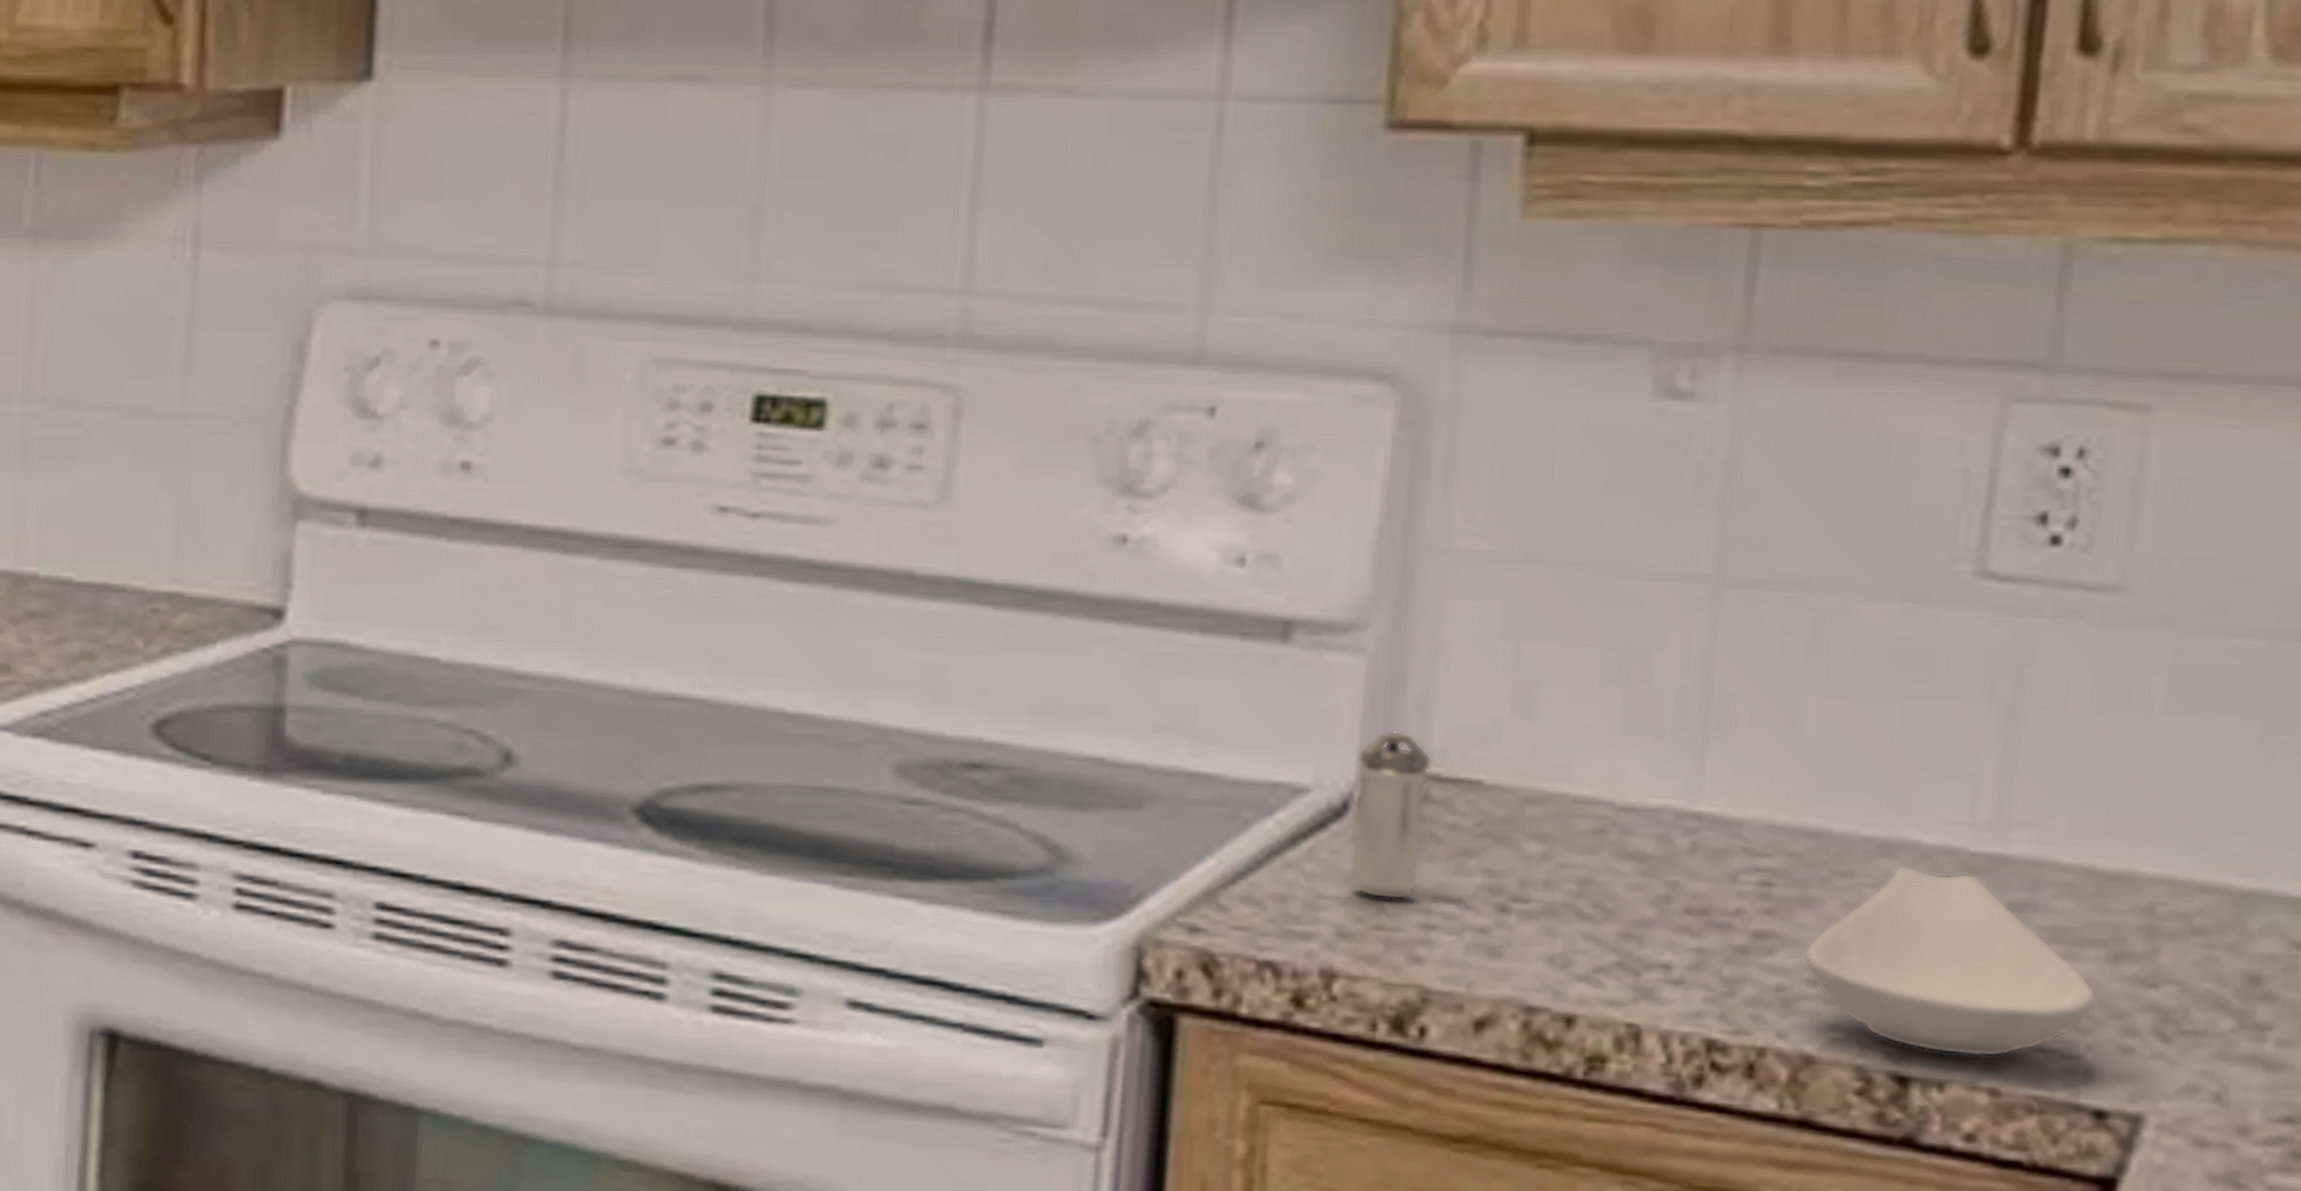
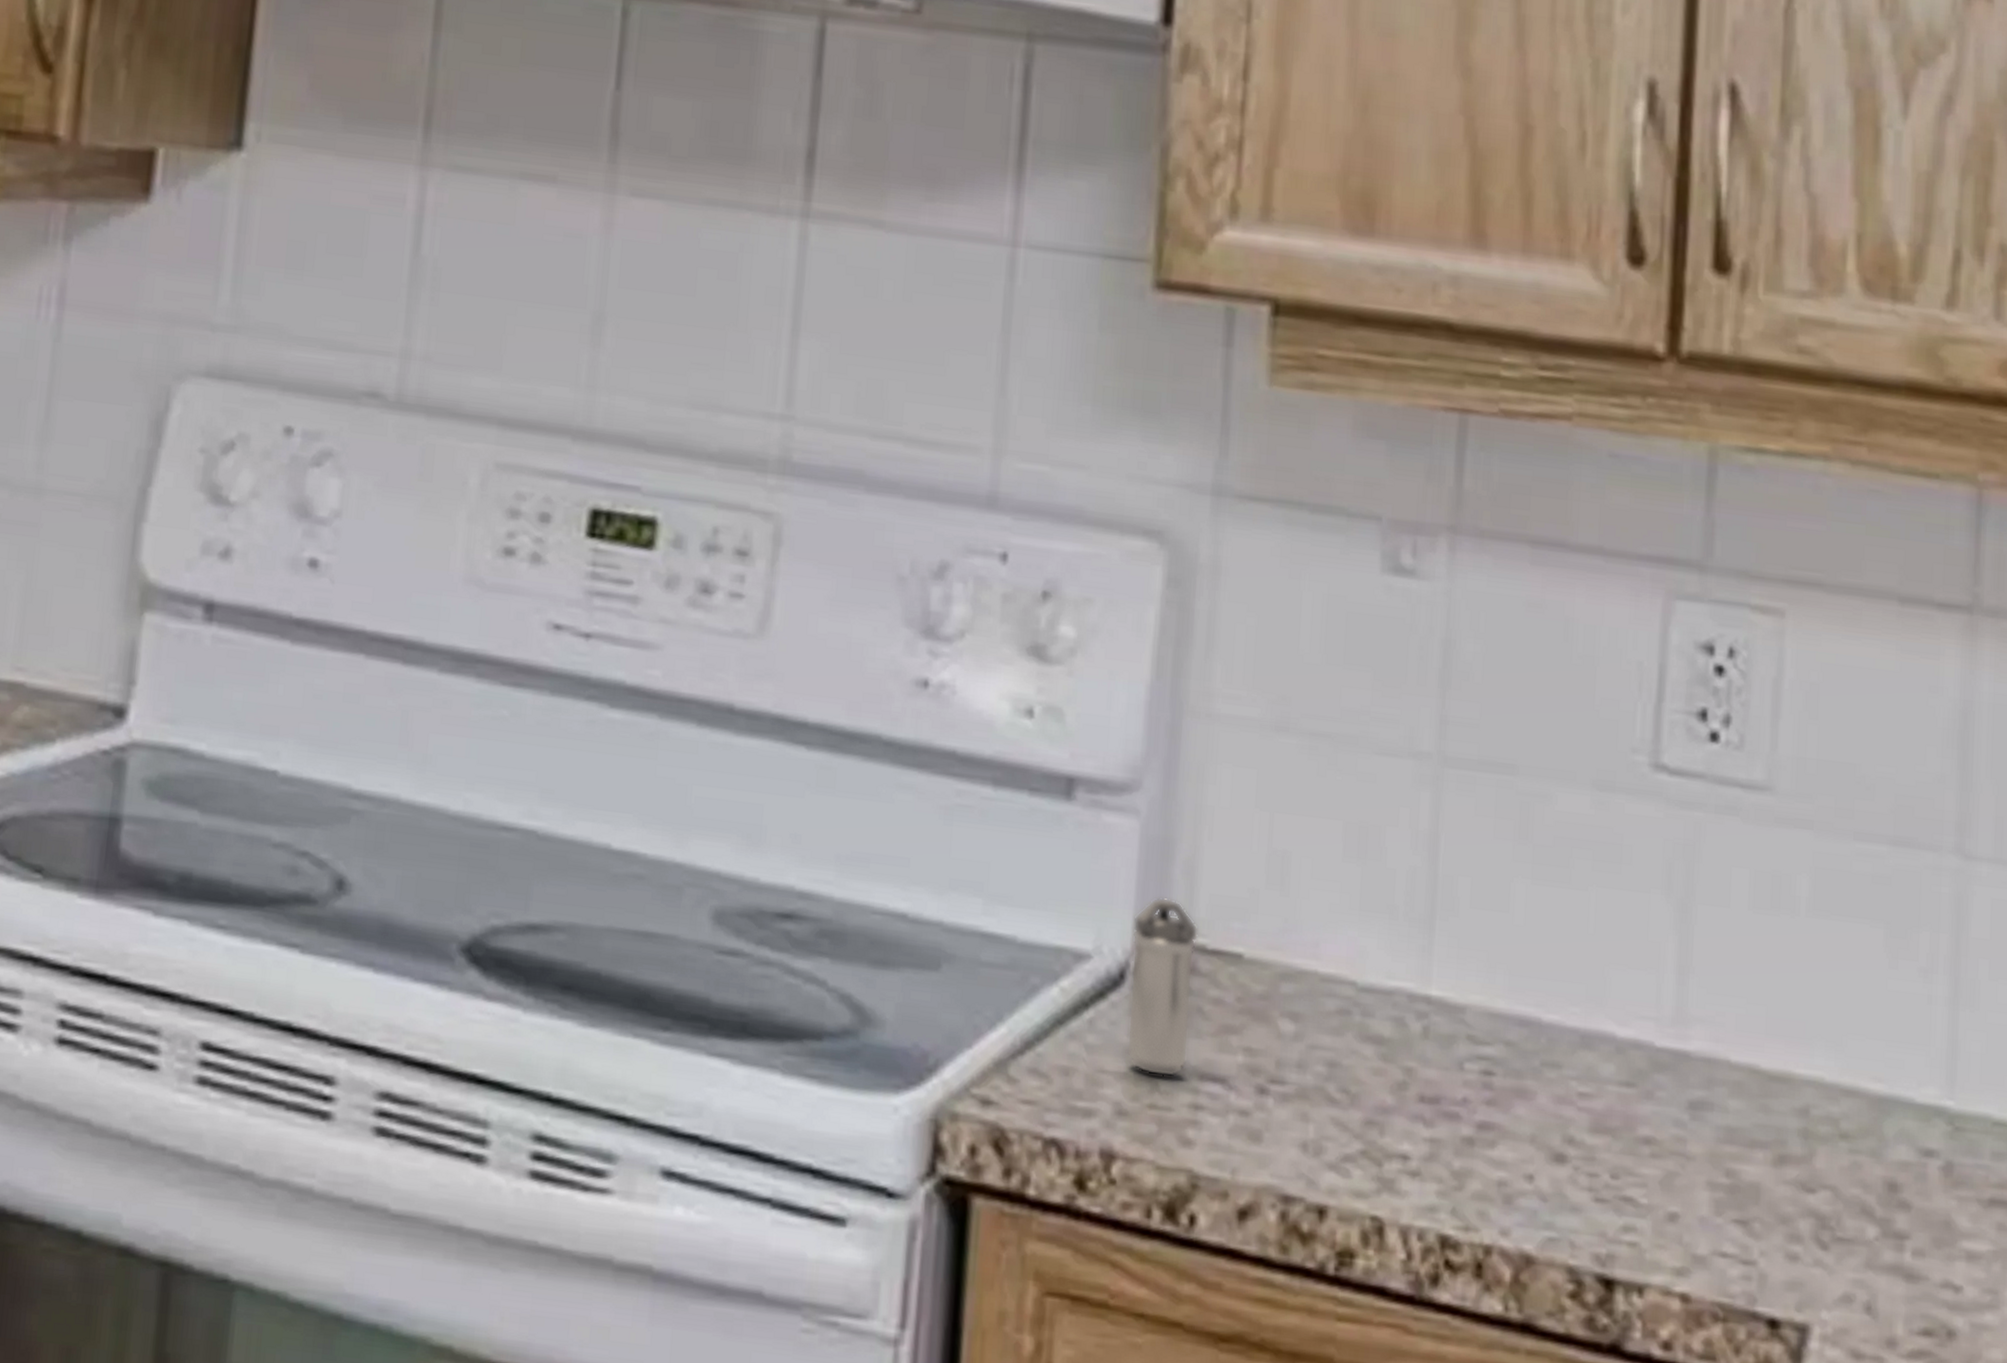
spoon rest: present [1803,865,2098,1057] -> none [1521,1058,1767,1261]

